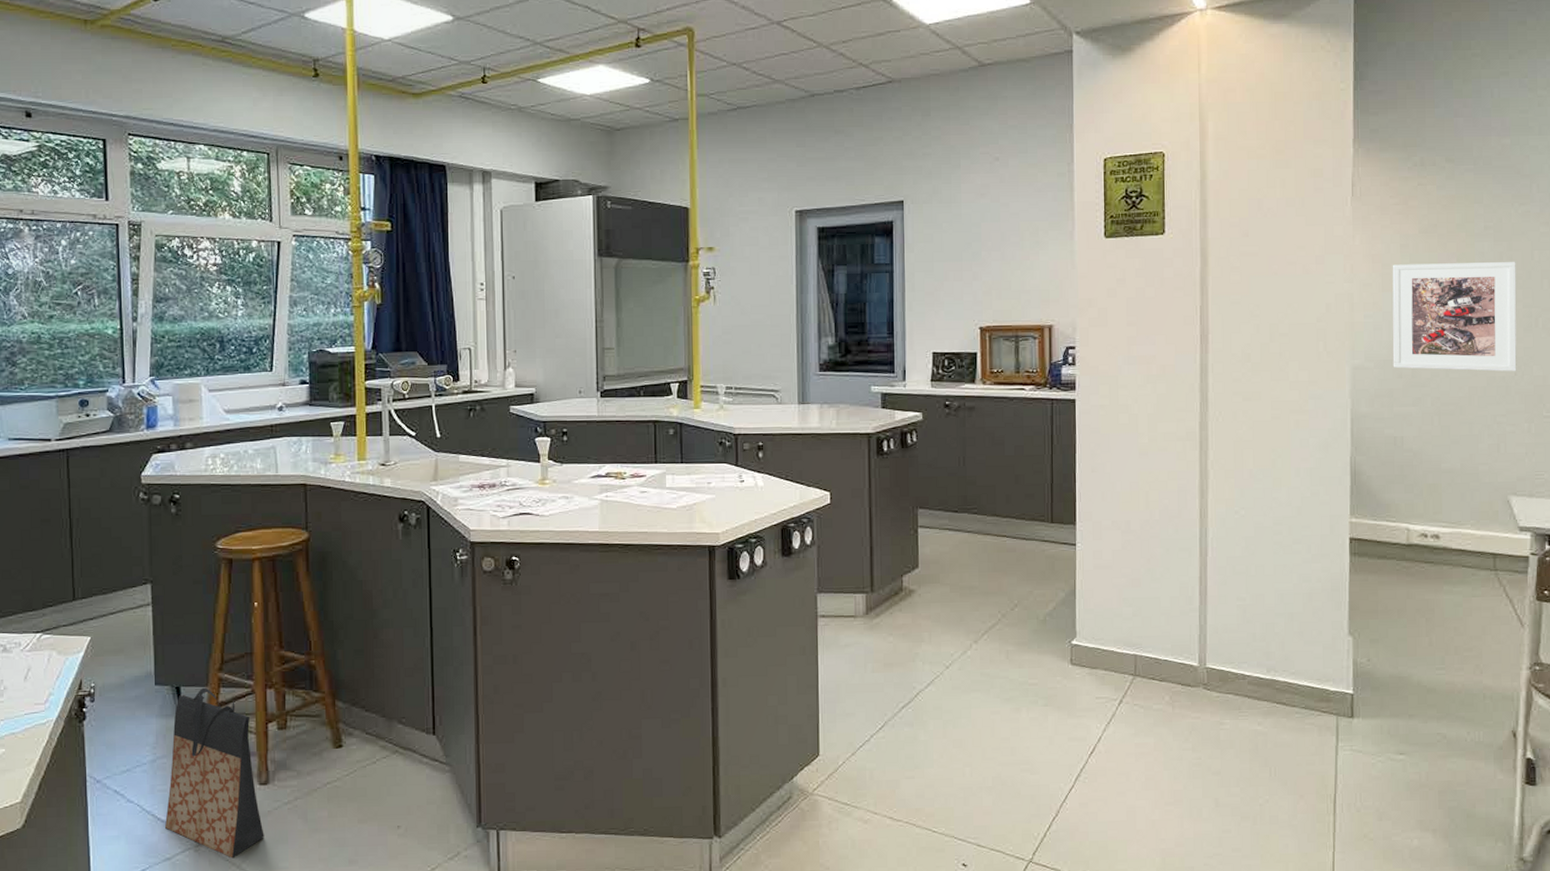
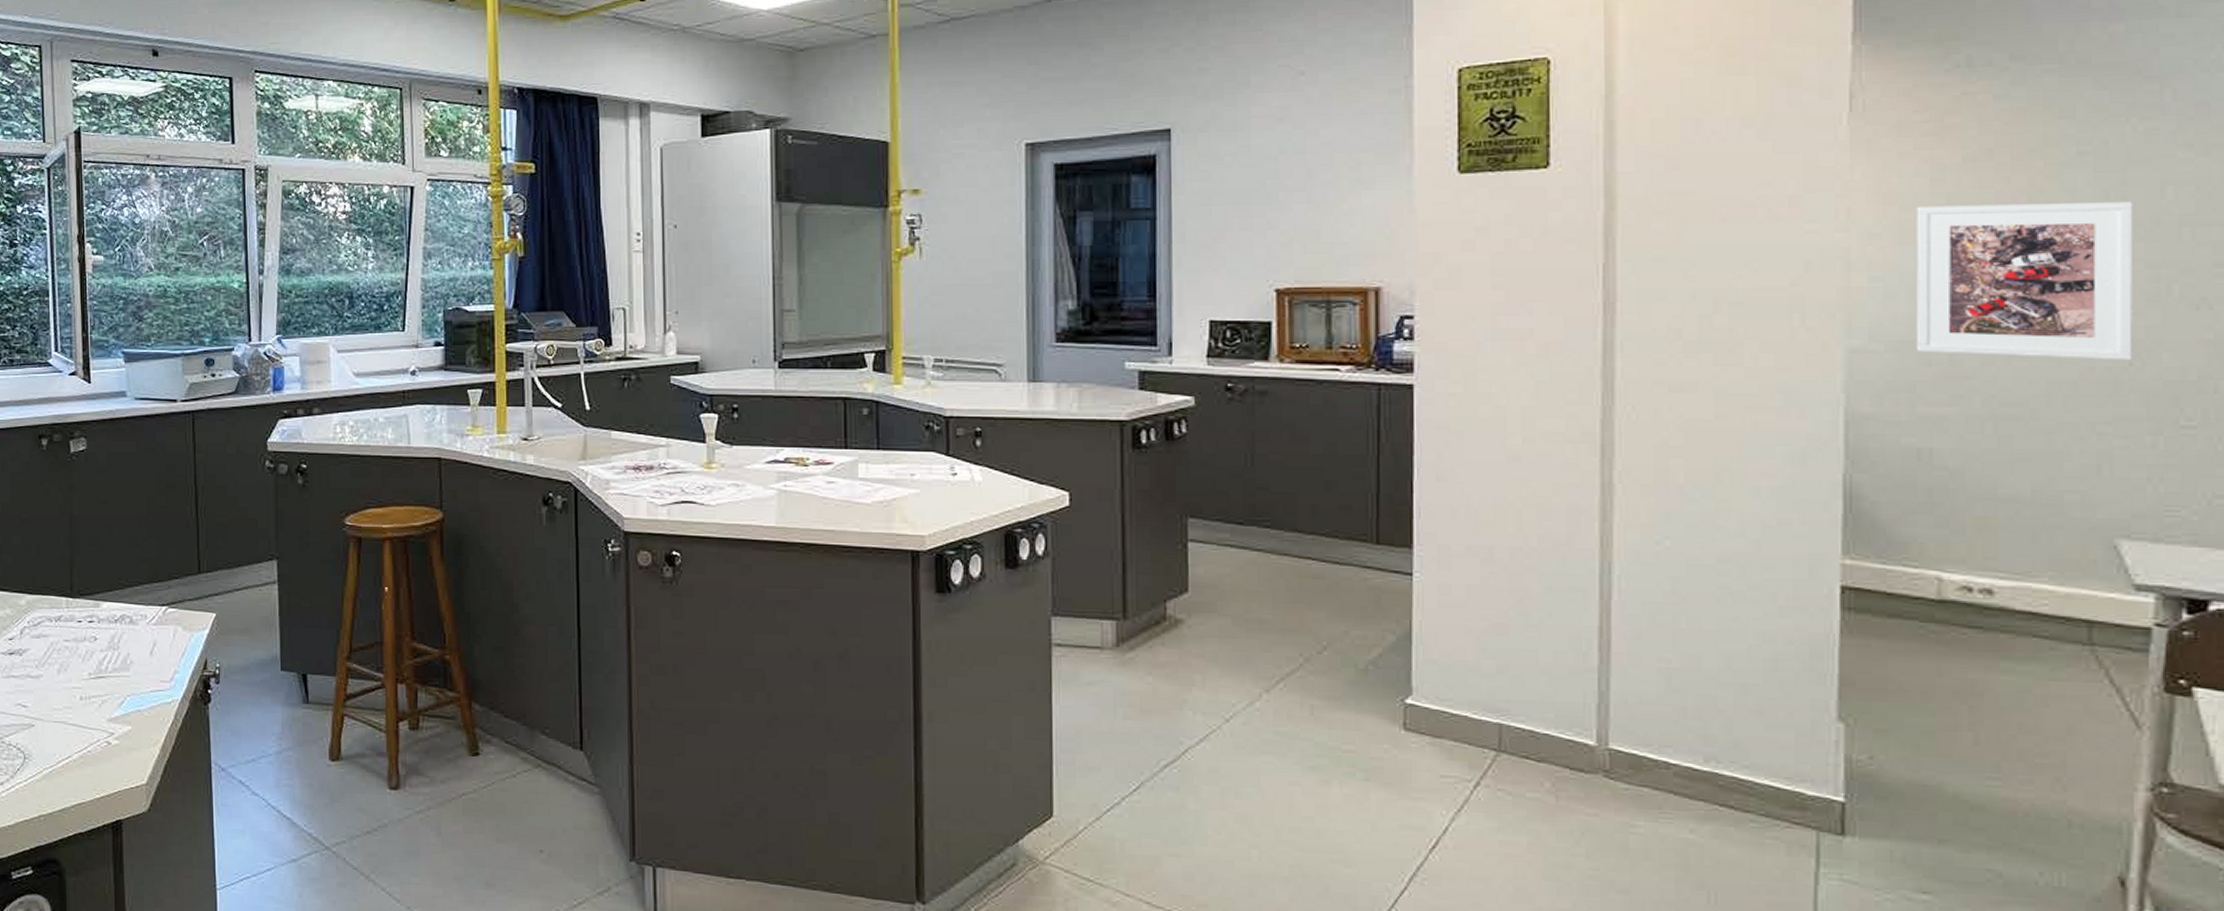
bag: present [164,687,264,859] -> none [290,677,395,868]

